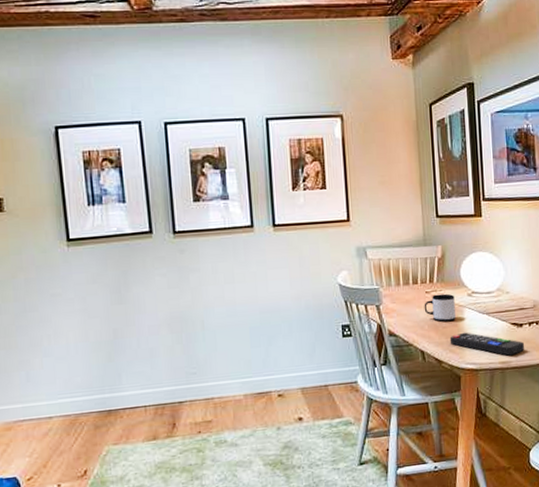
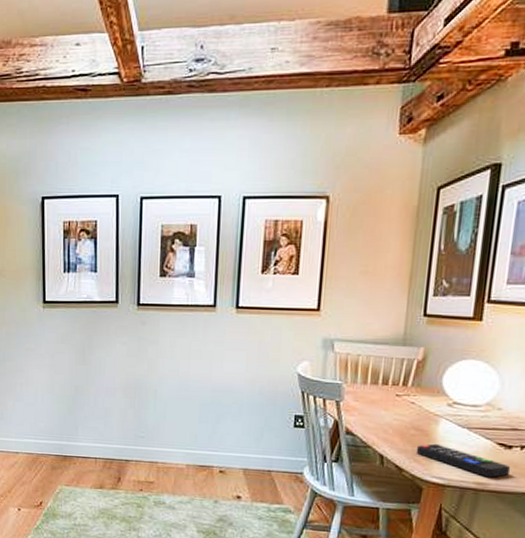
mug: present [424,293,456,322] -> none [391,399,431,430]

